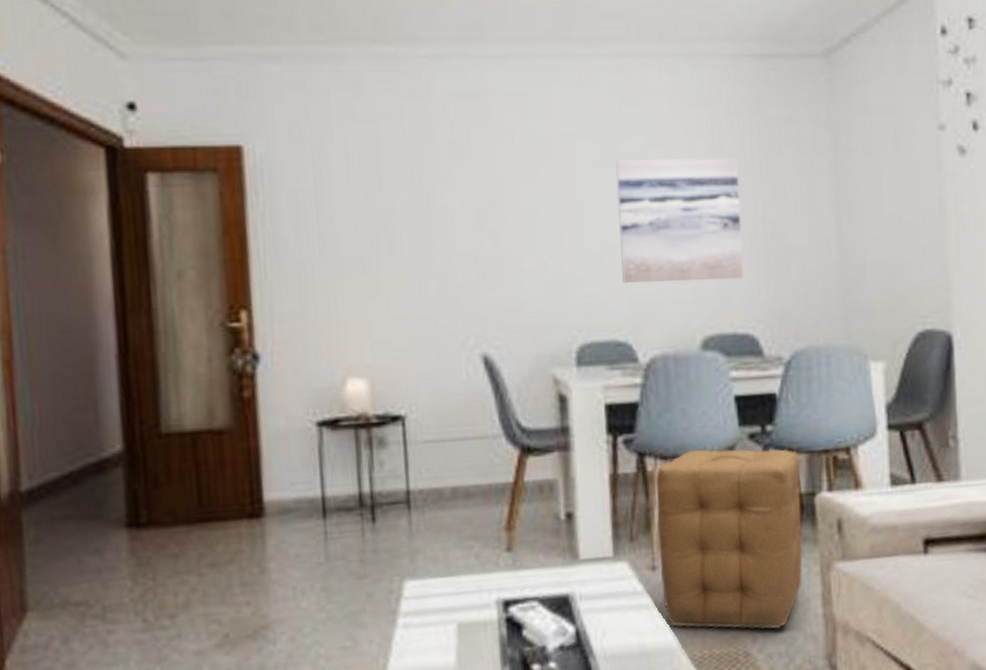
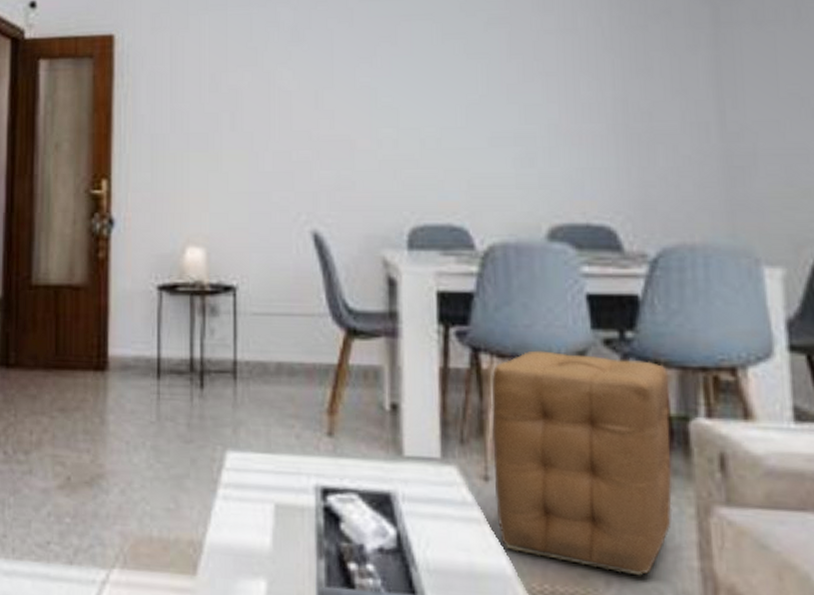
wall art: present [616,158,744,284] -> none [456,34,600,166]

